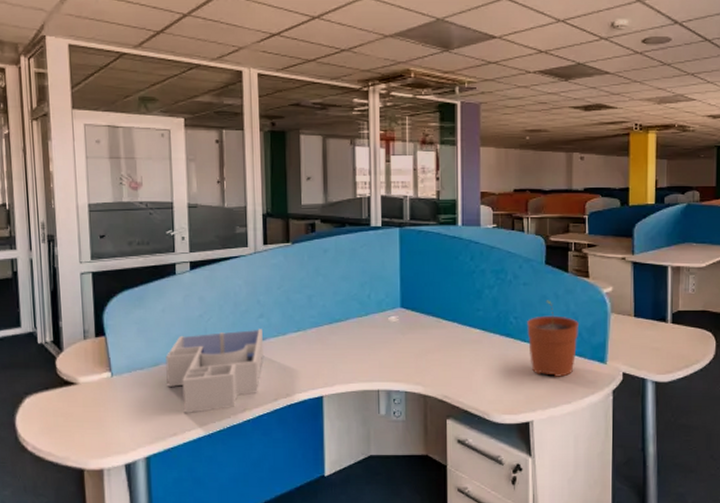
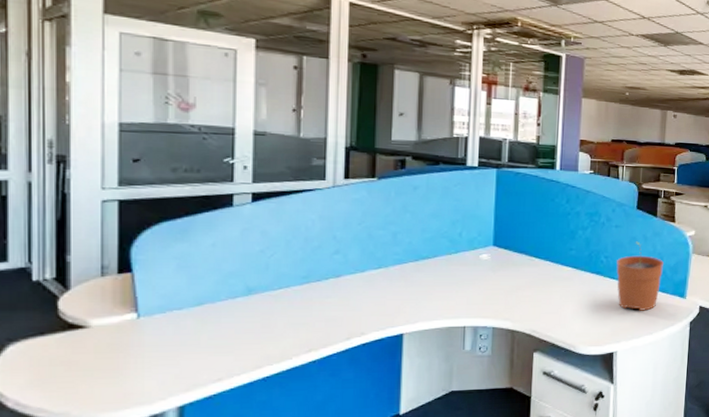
desk organizer: present [165,329,263,414] -> none [213,265,337,357]

